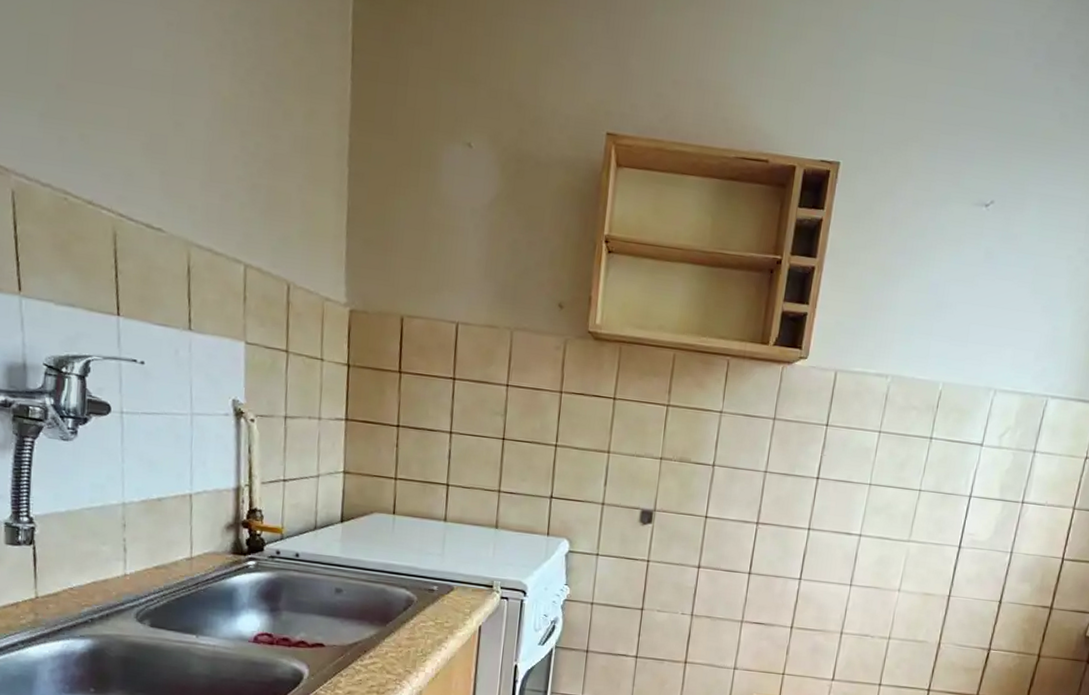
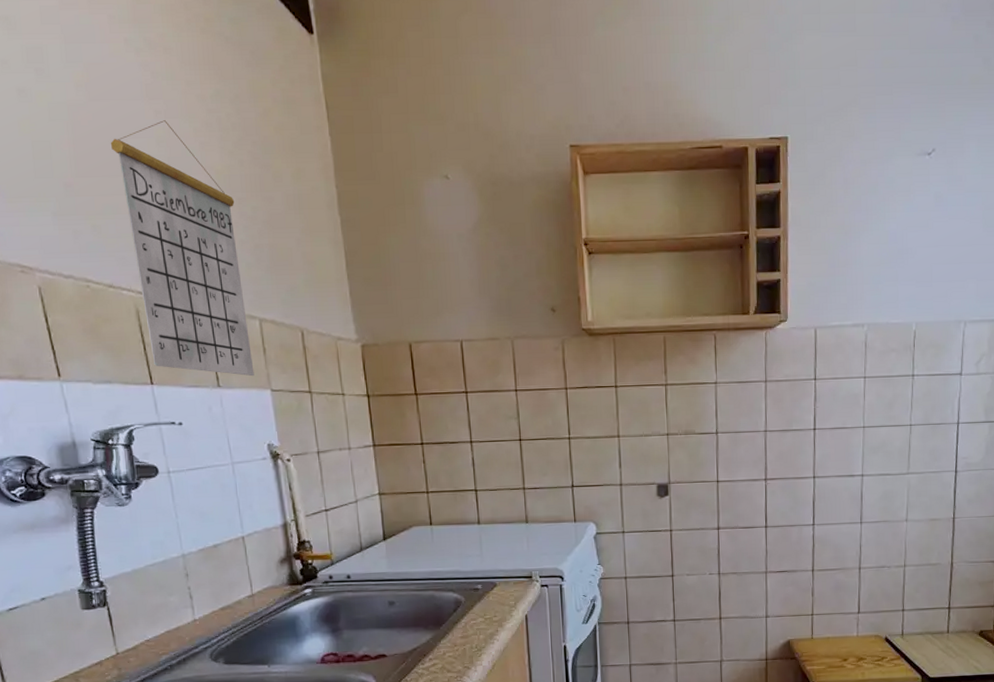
calendar: none [113,33,238,325] -> present [110,120,254,377]

